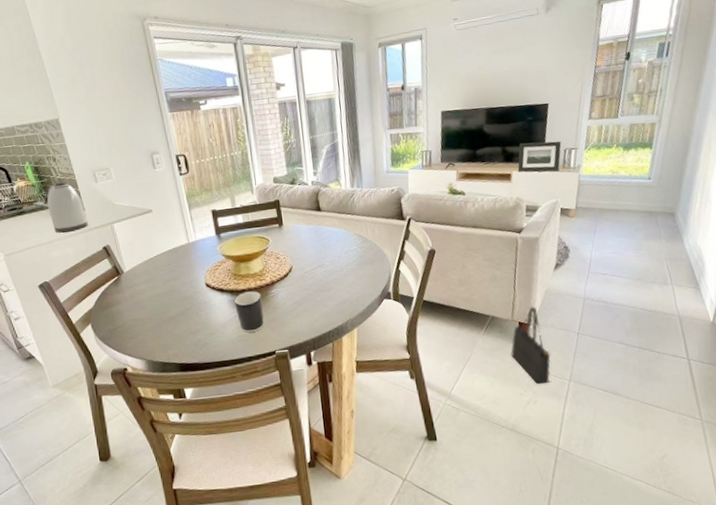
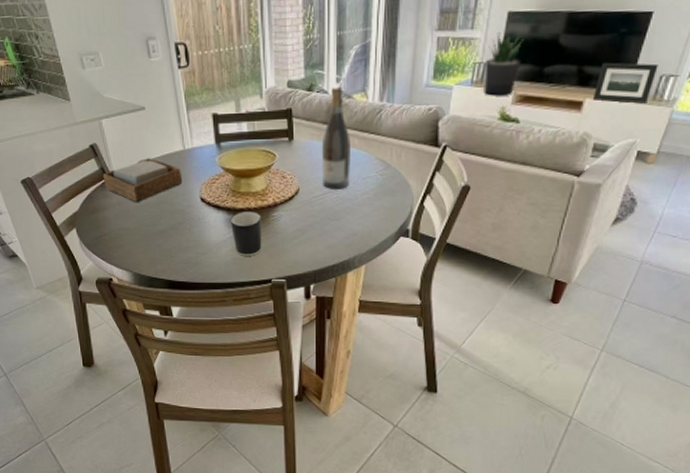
kettle: present [47,182,88,233] -> none [29,66,73,124]
napkin holder: none [115,253,189,294] -> present [102,158,183,202]
wine bottle: none [307,178,335,264] -> present [321,86,350,189]
planter: none [430,127,458,175] -> present [484,32,524,96]
tote bag: present [511,306,551,385] -> none [538,264,585,351]

